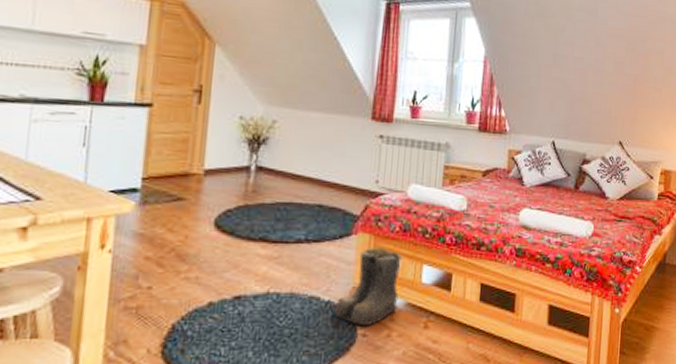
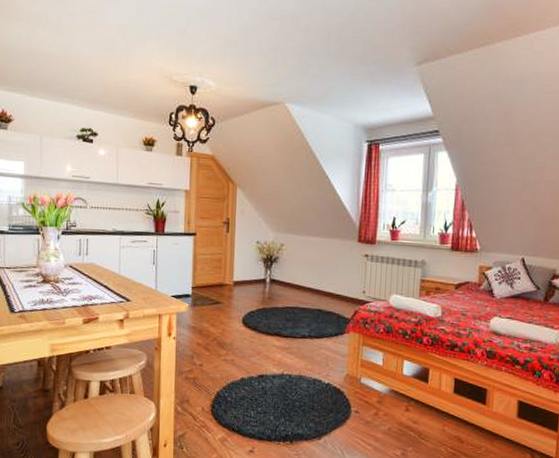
boots: present [332,248,402,325] -> none [331,345,386,404]

